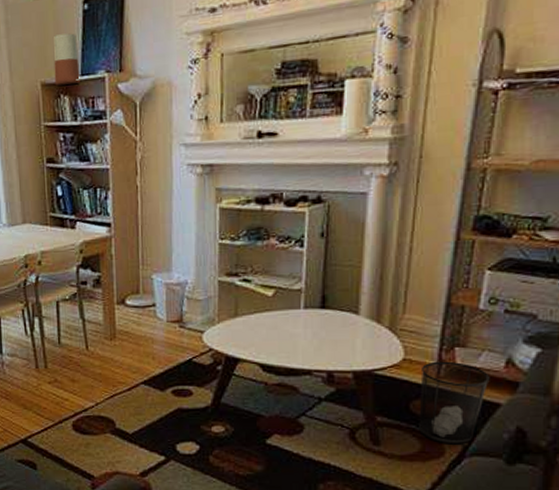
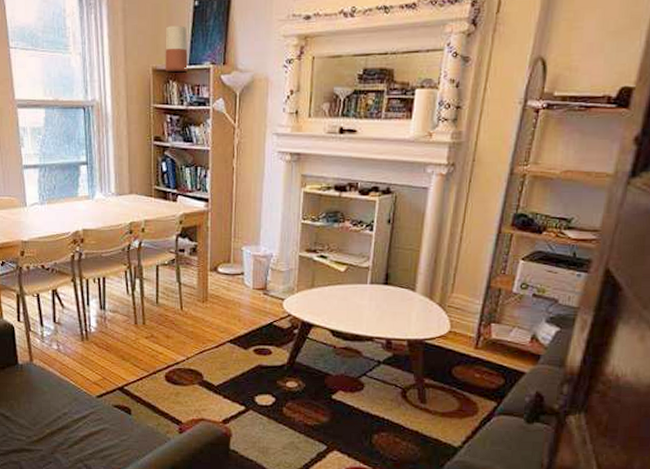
waste bin: present [419,361,490,445] -> none [458,334,518,405]

